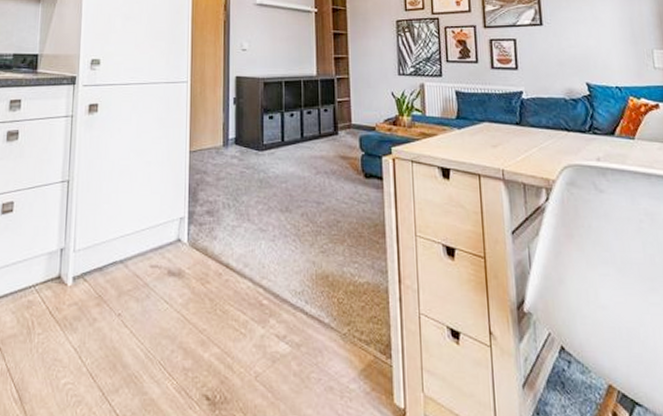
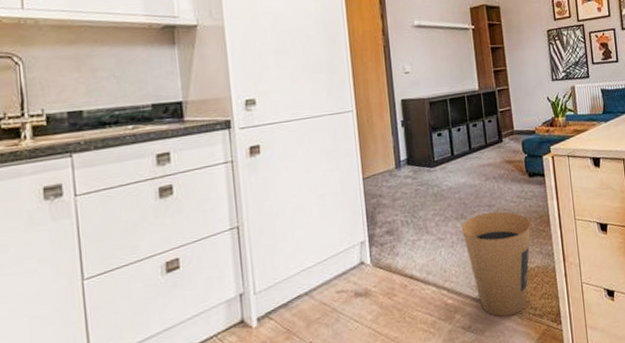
trash can: none [286,211,363,335] -> present [461,211,531,317]

